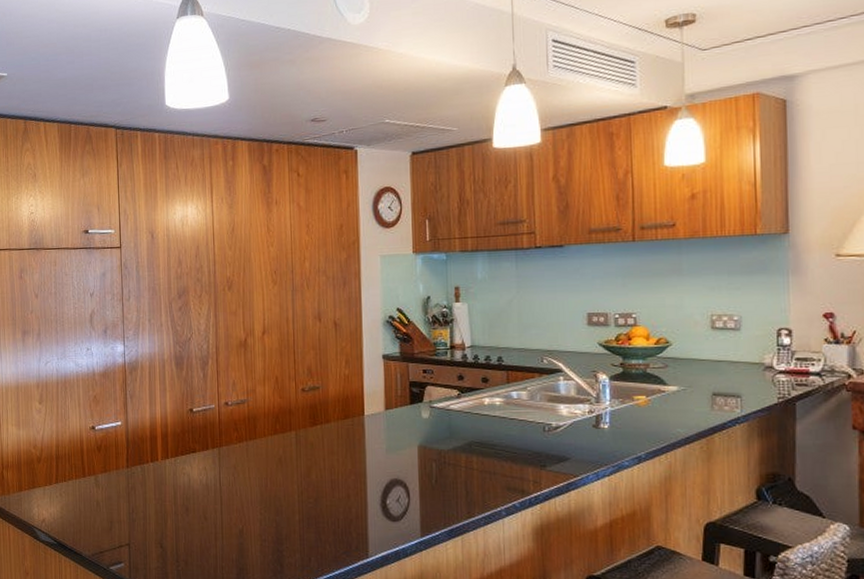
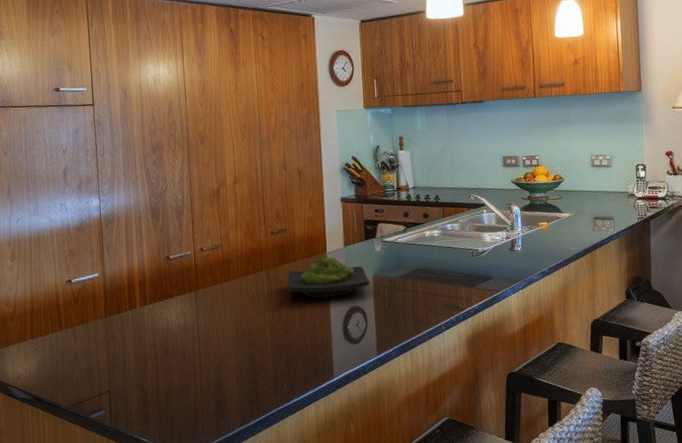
wasabi: none [317,418,415,467] -> present [286,255,370,298]

